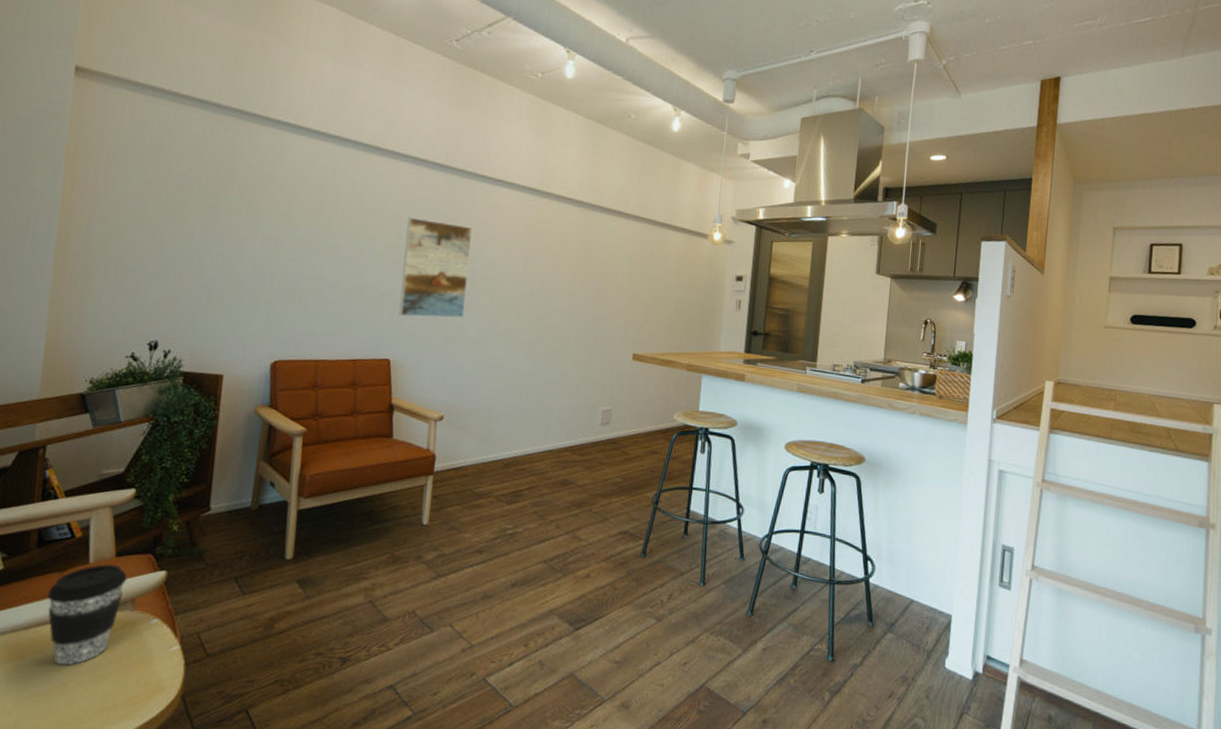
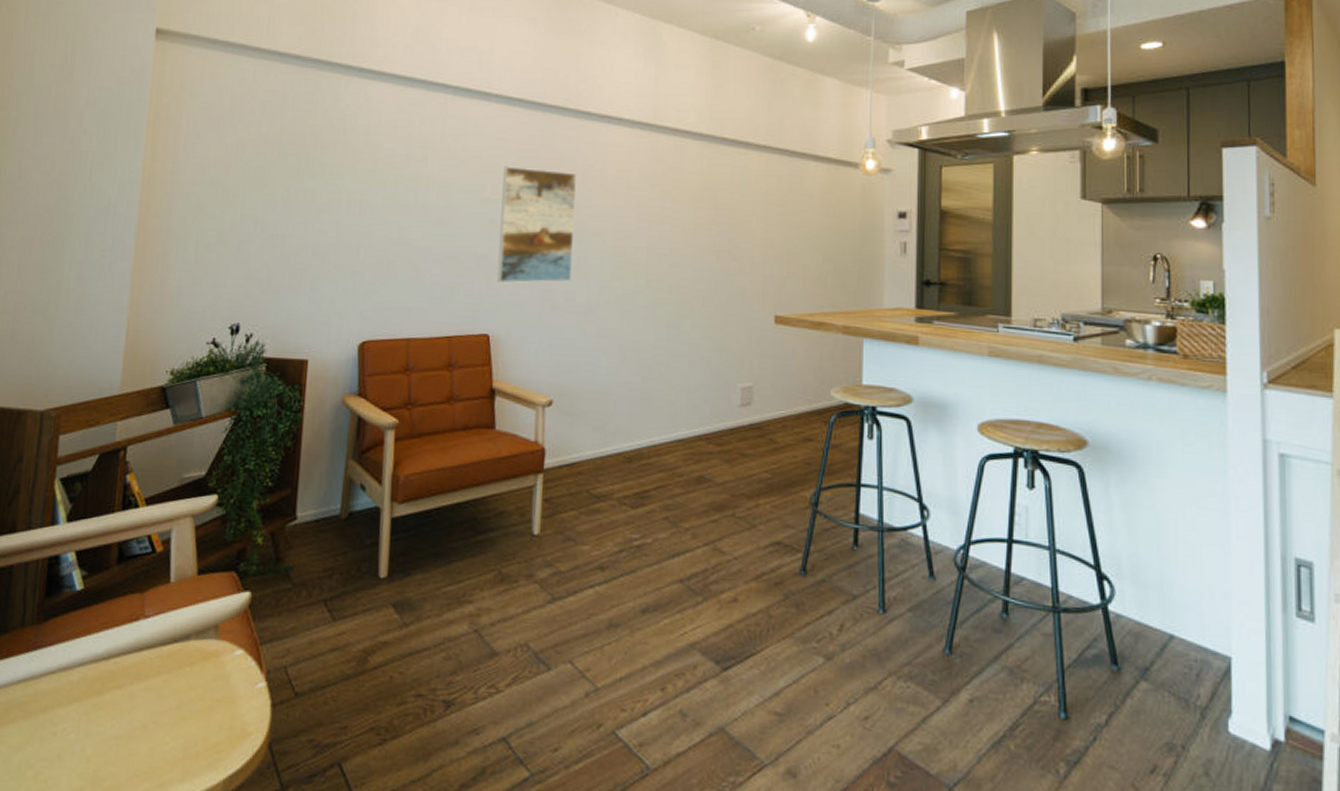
coffee cup: present [47,564,127,666] -> none [127,583,210,704]

